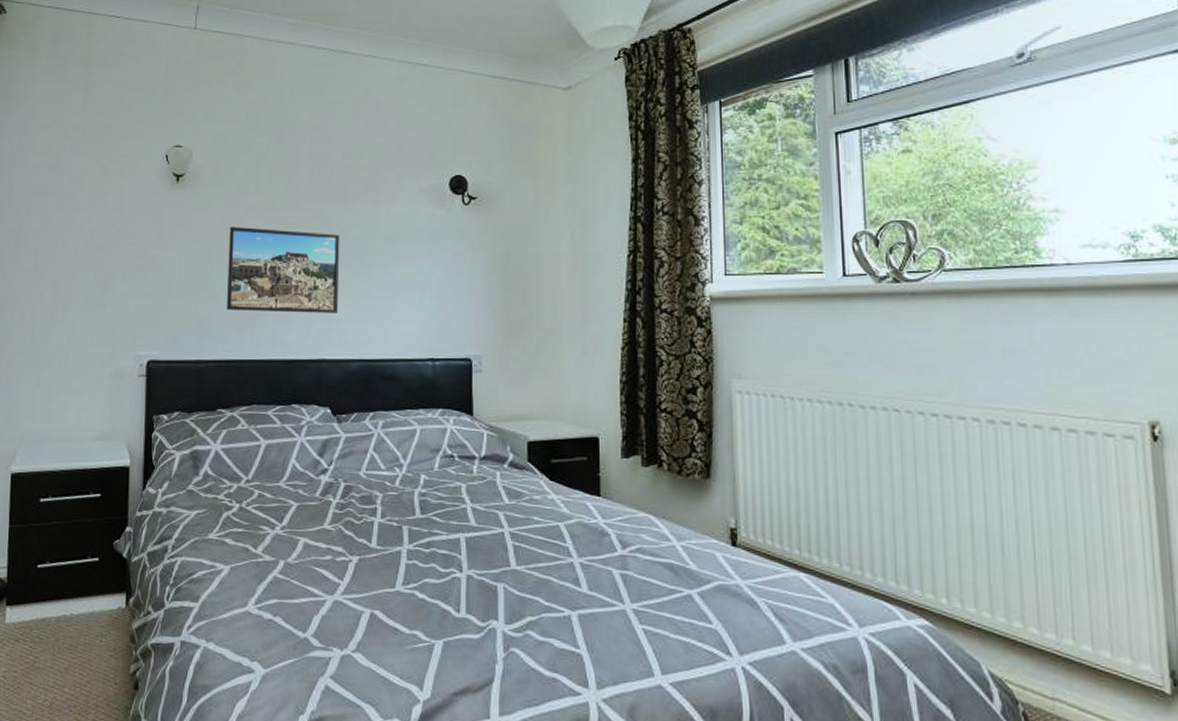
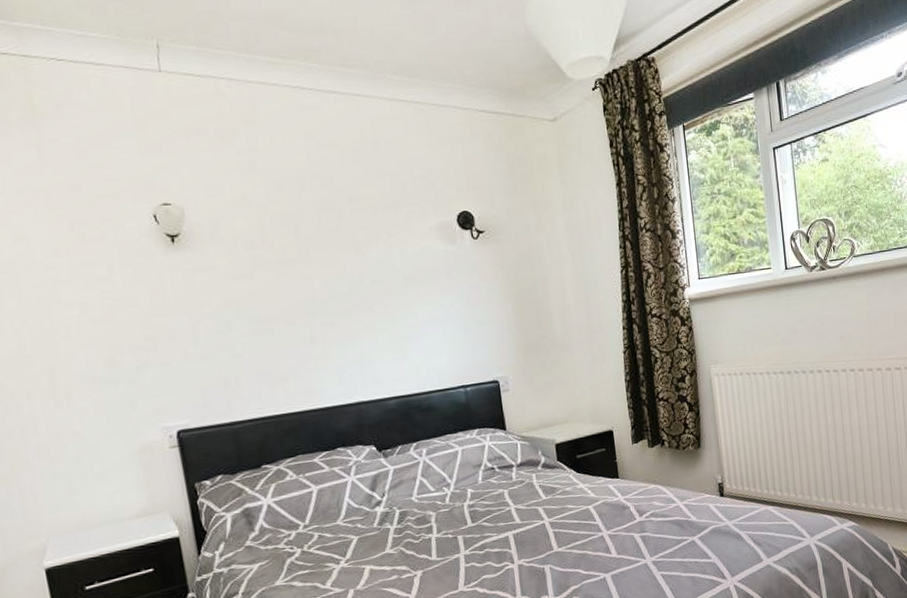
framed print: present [227,226,340,314] -> none [241,280,368,369]

